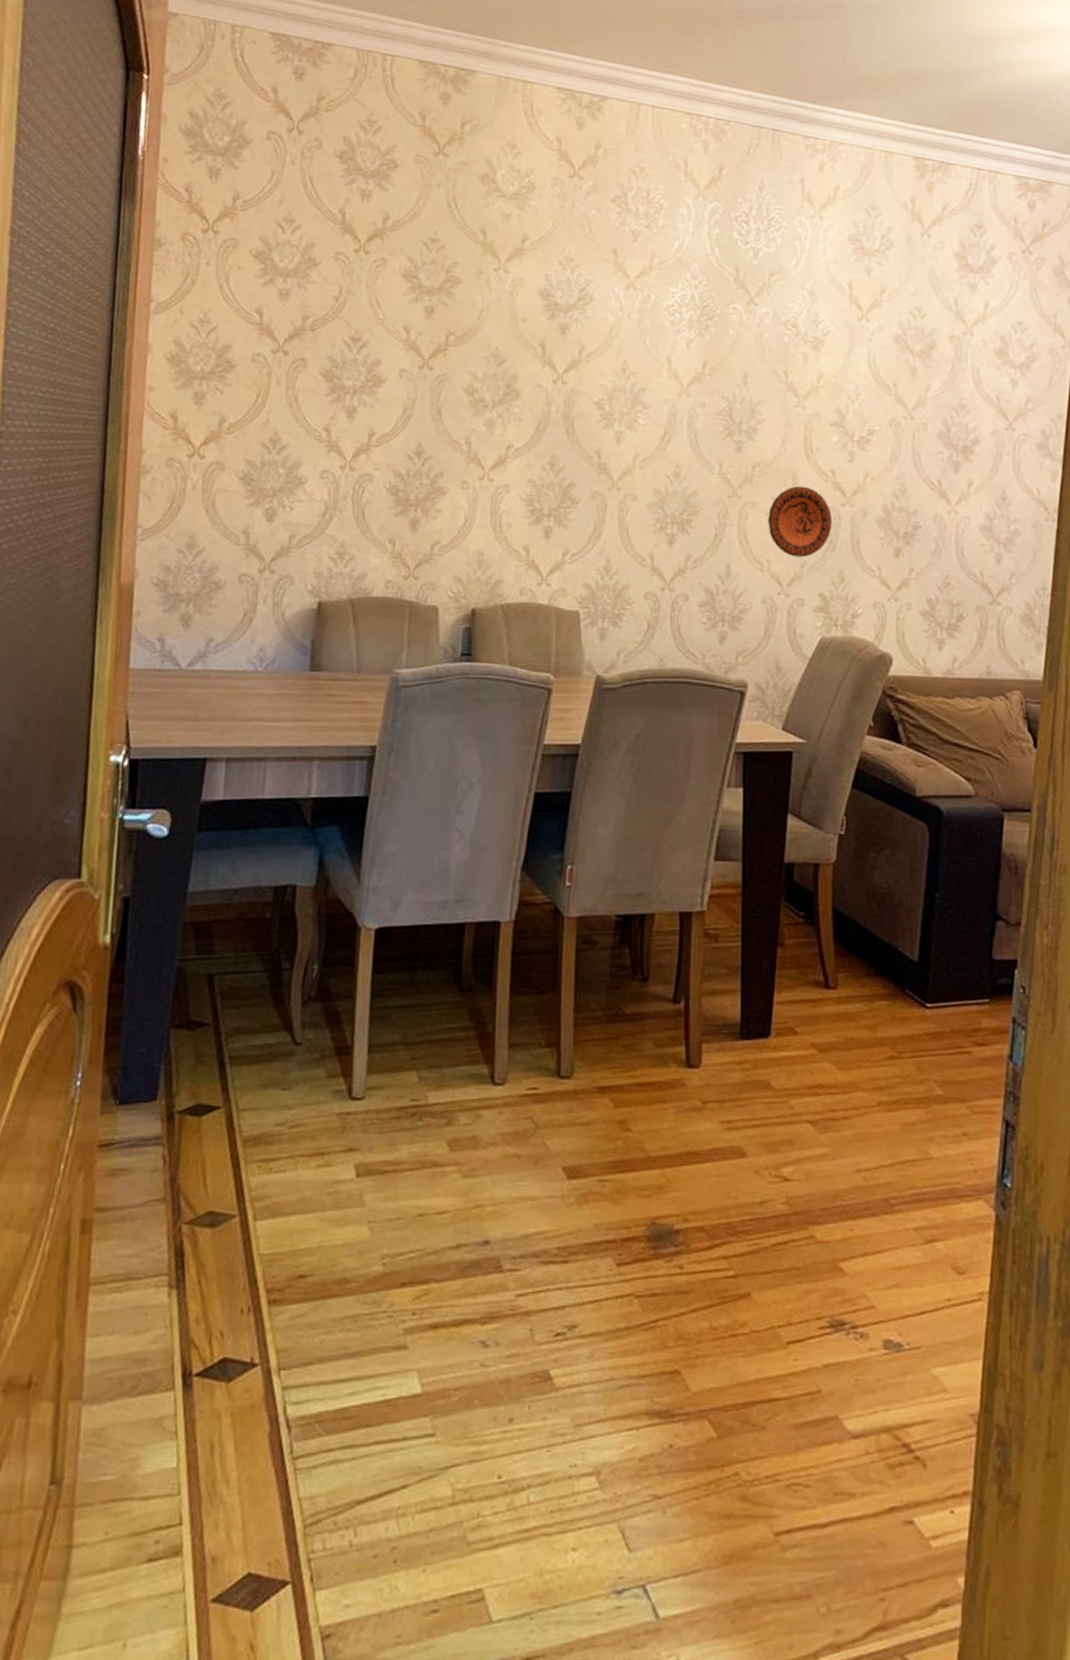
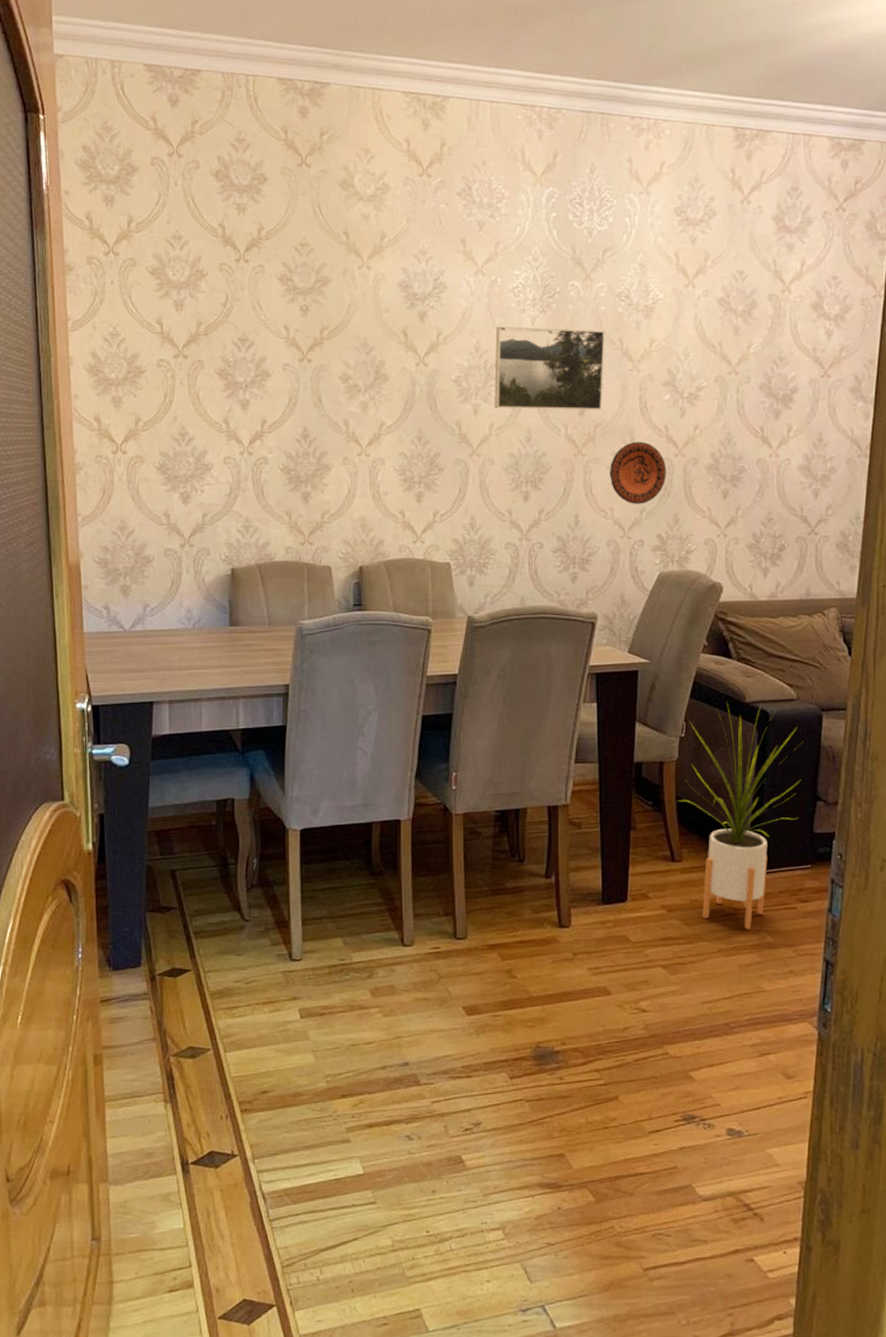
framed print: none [640,347,769,449] -> present [494,327,605,411]
house plant: none [833,794,982,1078] -> present [677,701,804,930]

